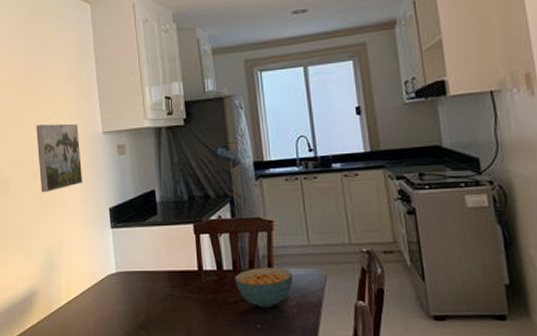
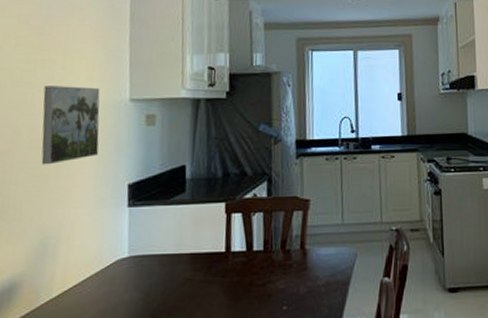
cereal bowl: present [234,268,293,308] -> none [264,247,325,289]

